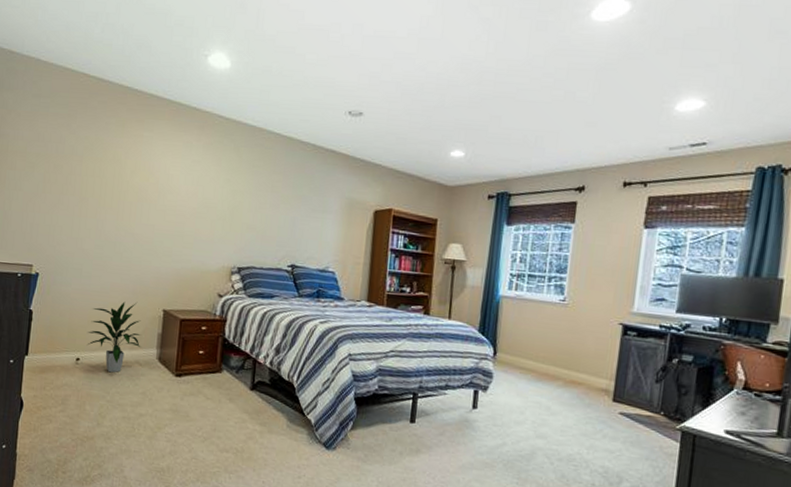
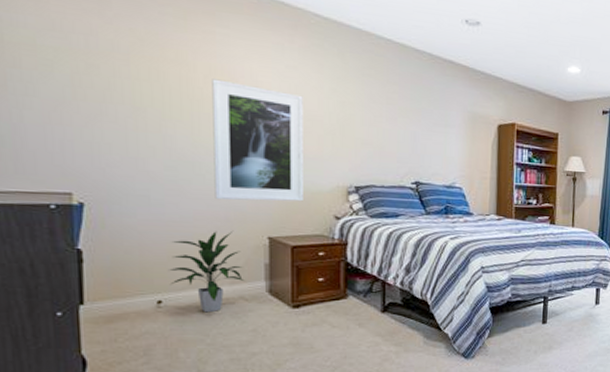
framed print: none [127,173,203,279] -> present [212,79,303,202]

